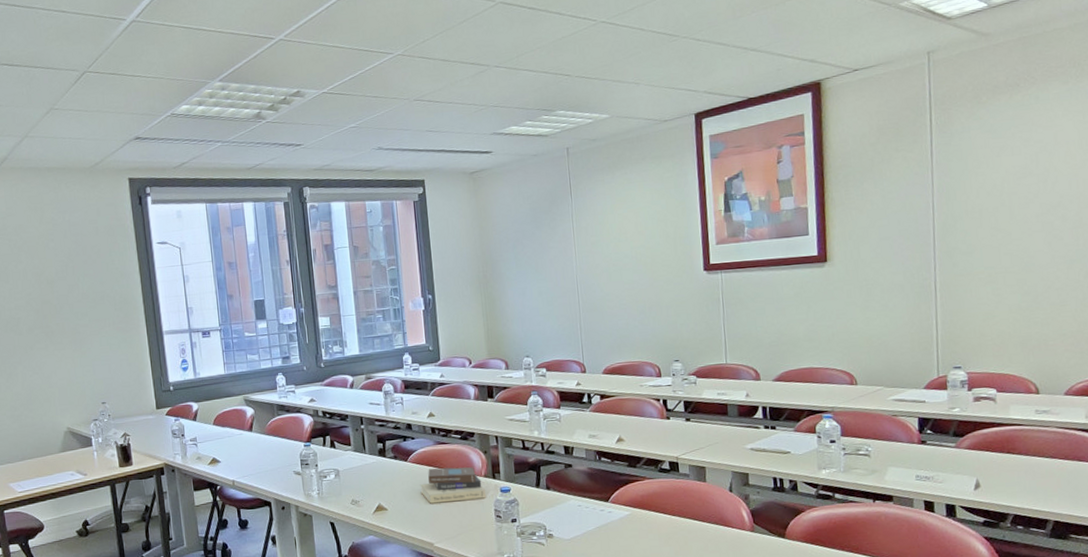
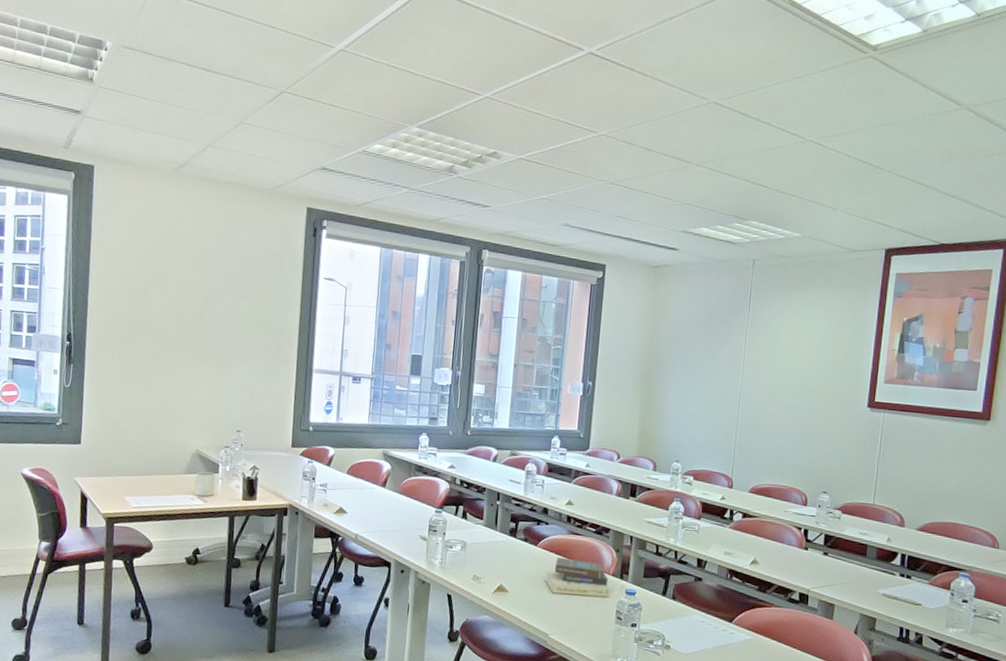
mug: none [71,446,92,471] -> present [194,471,216,497]

